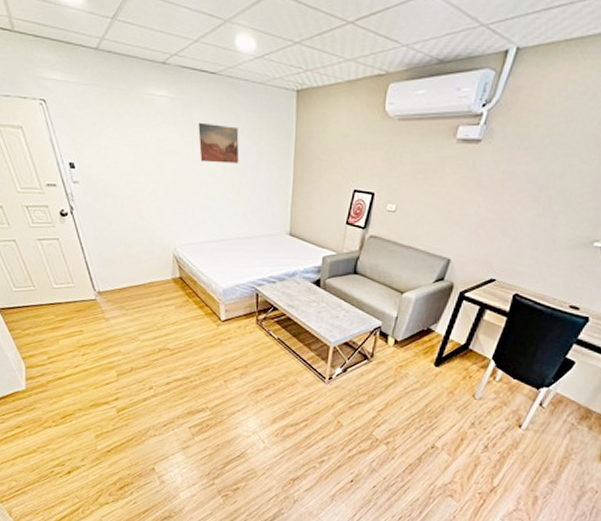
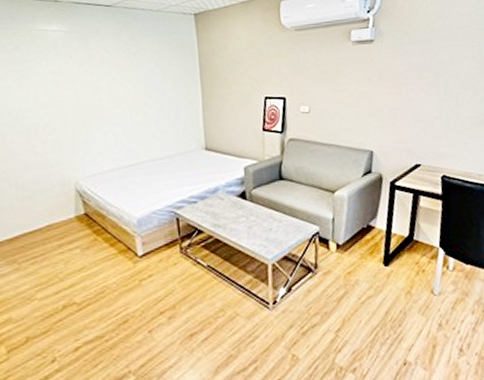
wall art: present [198,122,240,164] -> none [96,50,143,89]

